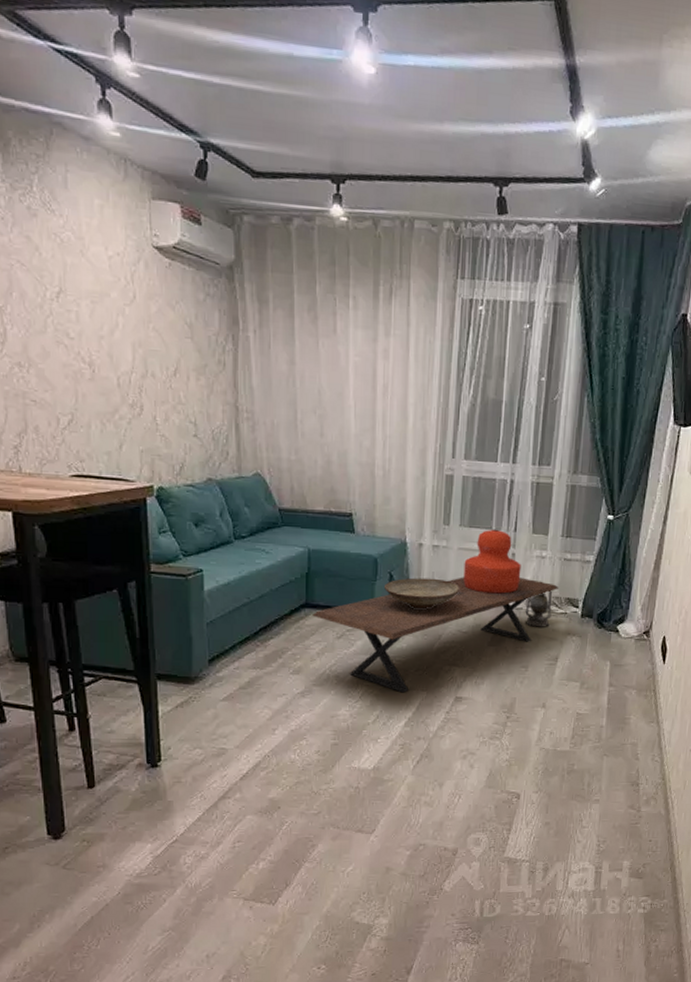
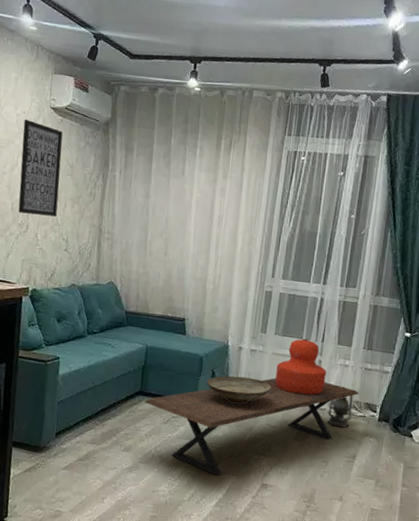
wall art: none [119,264,178,393] -> present [18,120,63,217]

